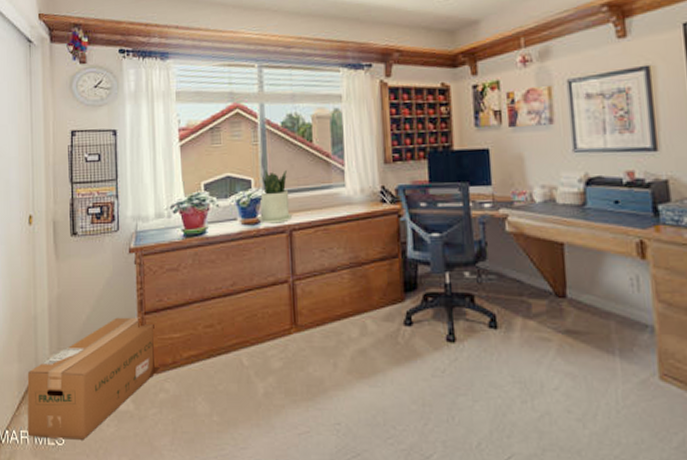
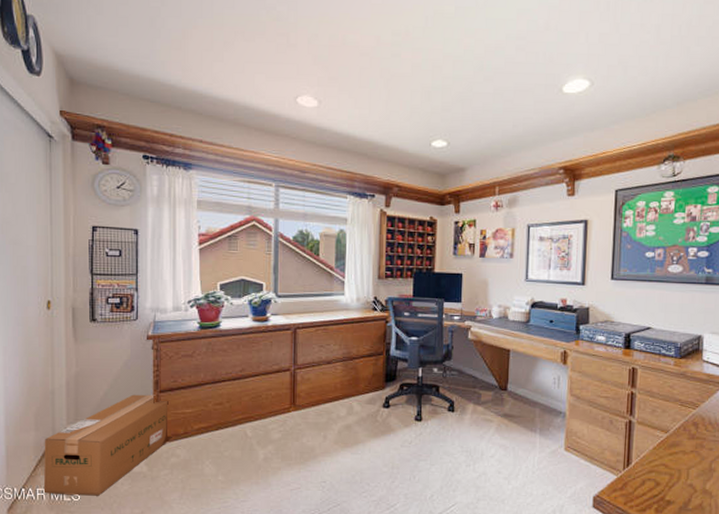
planter: present [257,170,292,224] -> none [266,276,297,322]

